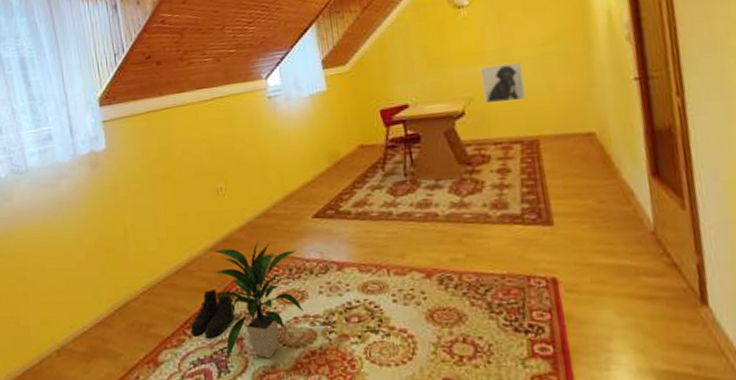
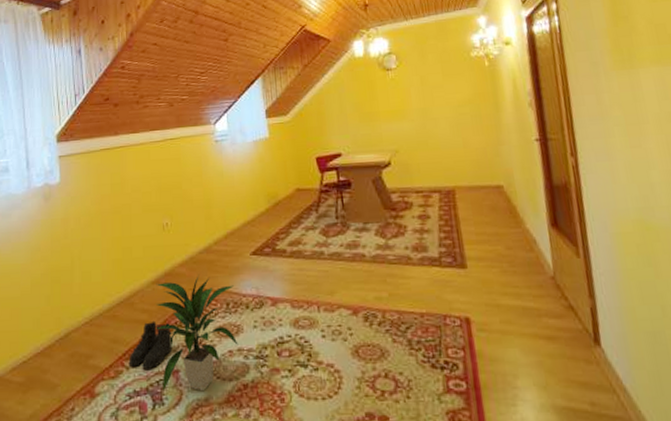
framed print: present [480,62,526,103] -> none [405,120,444,155]

